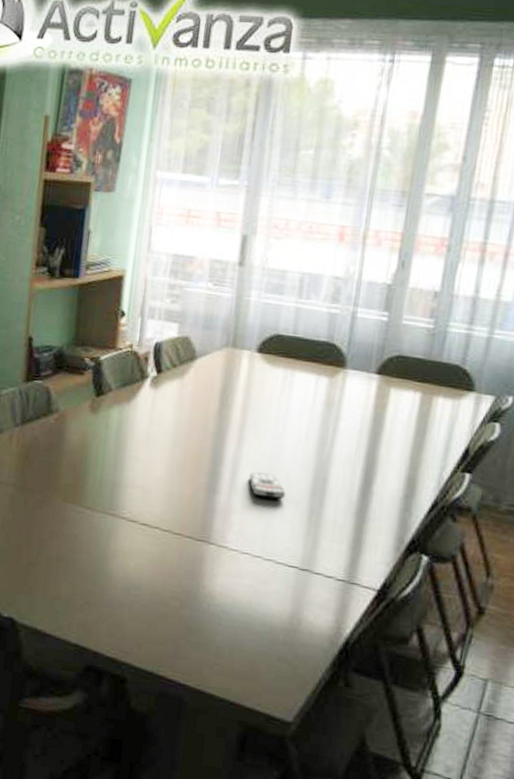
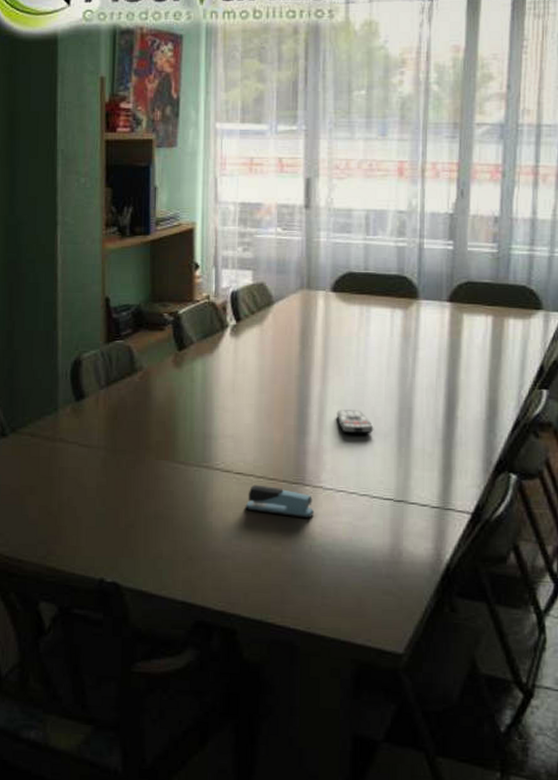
stapler: none [147,537,217,578] -> present [245,484,315,519]

